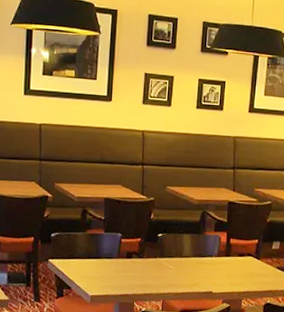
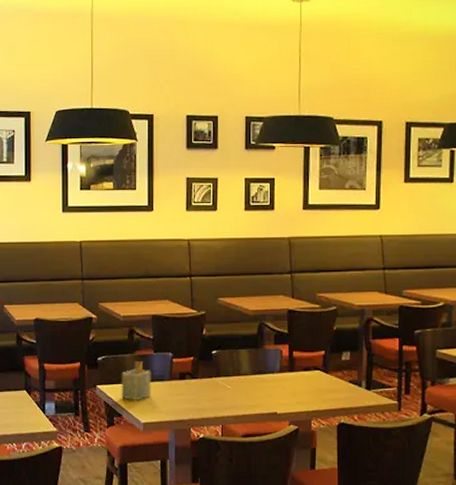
napkin holder: none [71,239,101,275] -> present [121,361,151,400]

